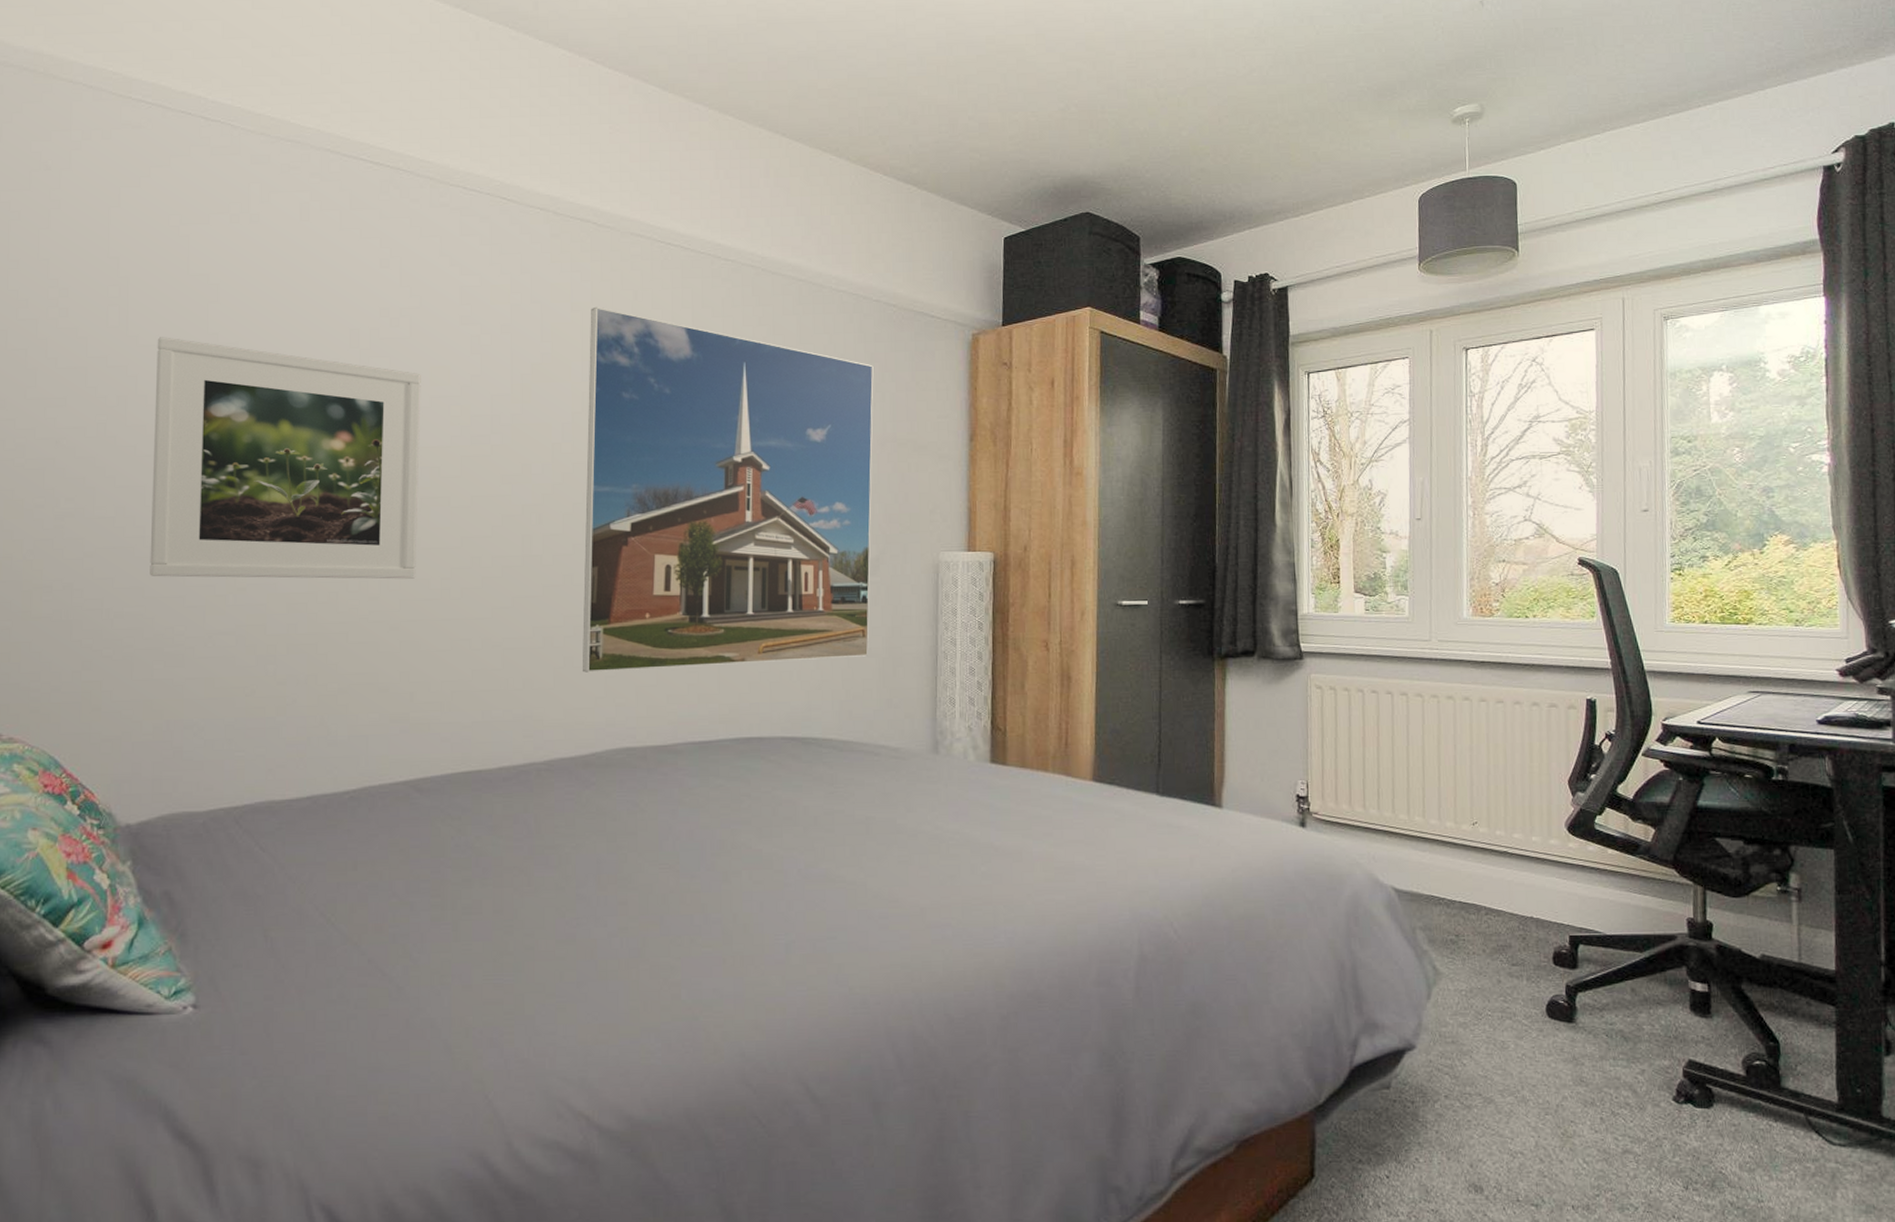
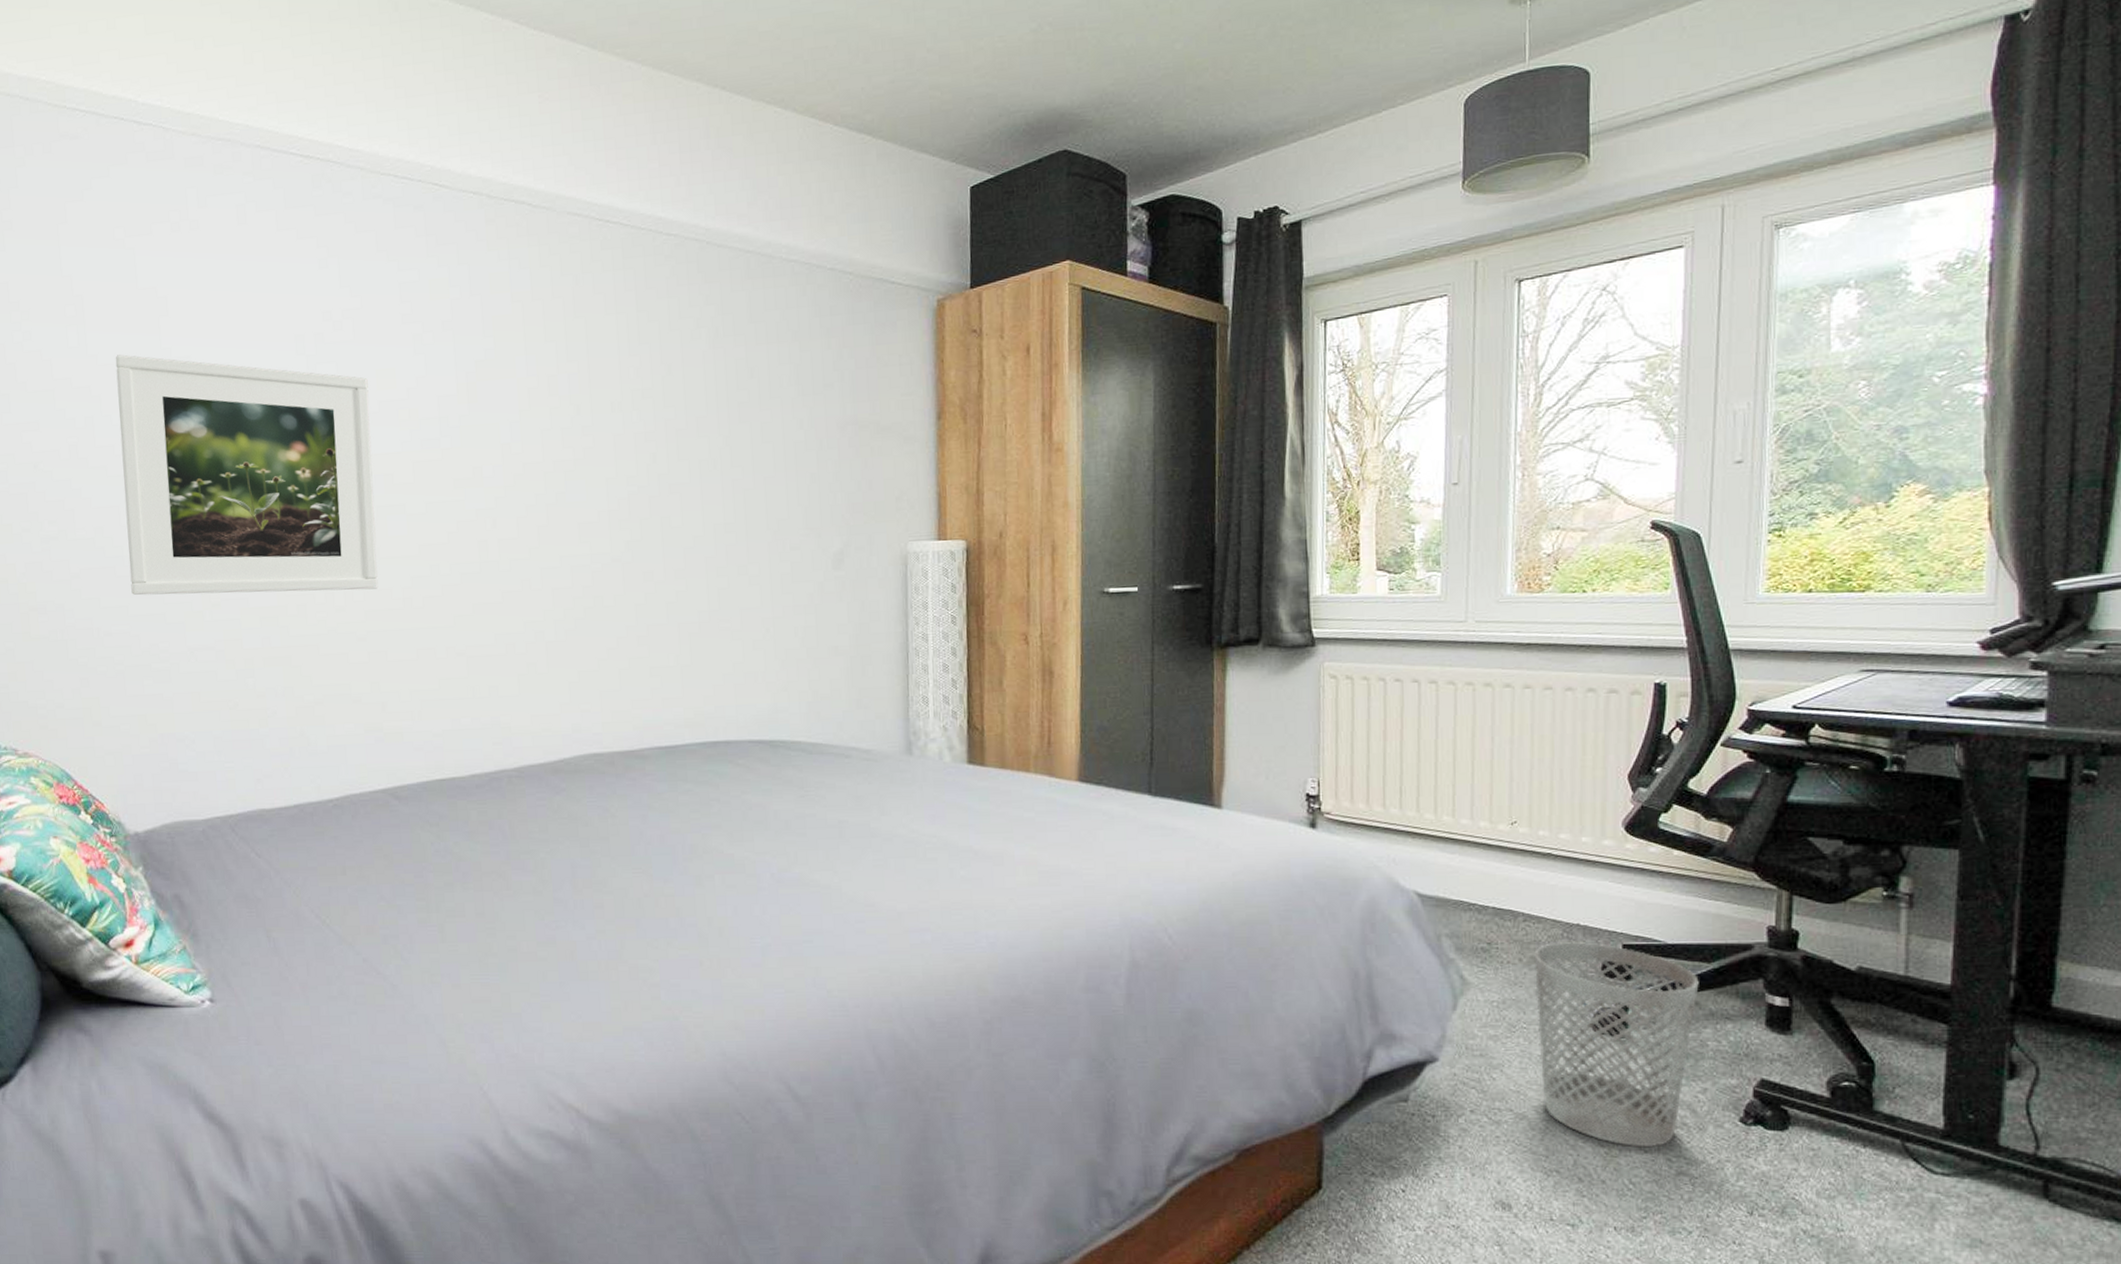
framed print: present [582,306,874,673] -> none [531,295,836,679]
wastebasket: none [1496,934,1634,1128] -> present [1534,942,1699,1148]

